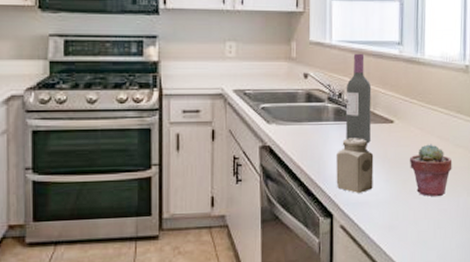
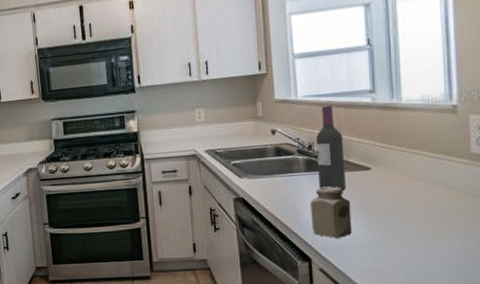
potted succulent: present [409,144,453,196] -> none [390,188,443,240]

